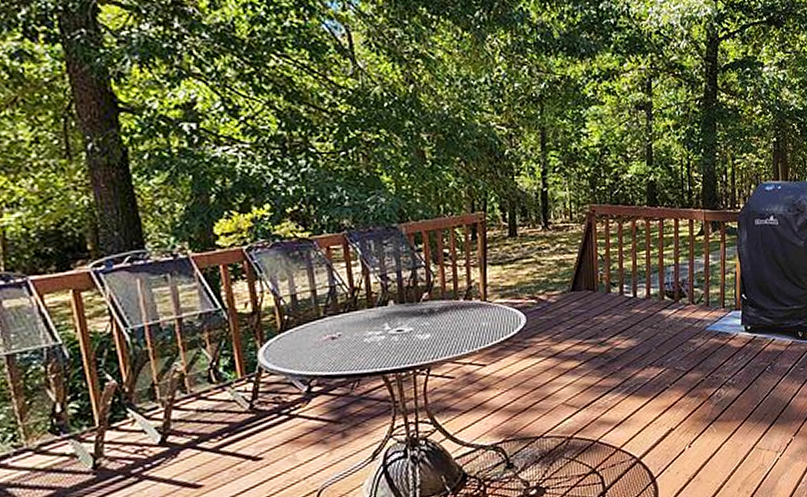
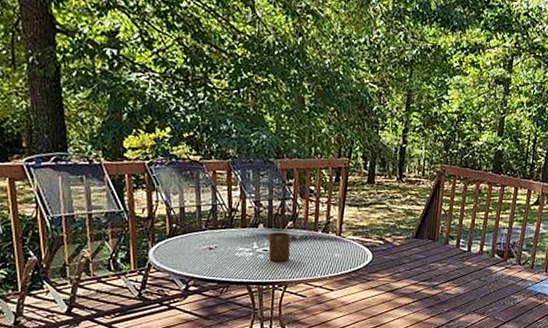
cup: none [402,305,431,342] -> present [268,231,291,262]

